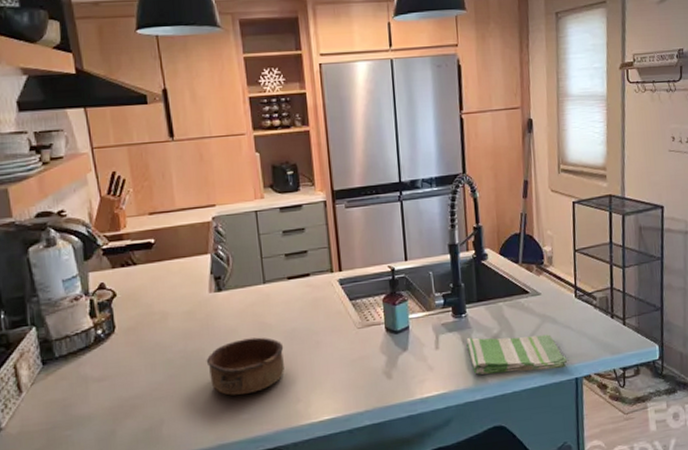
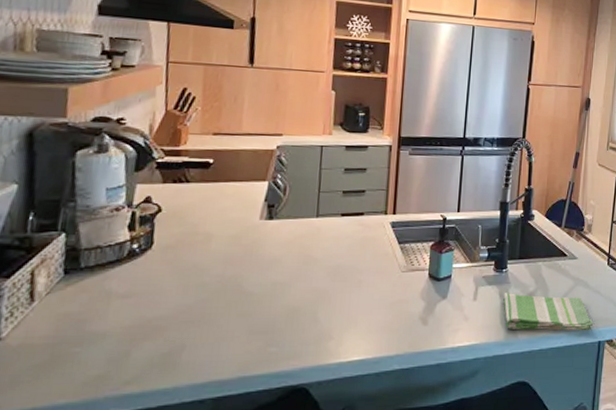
bowl: present [206,337,285,396] -> none [243,270,326,326]

